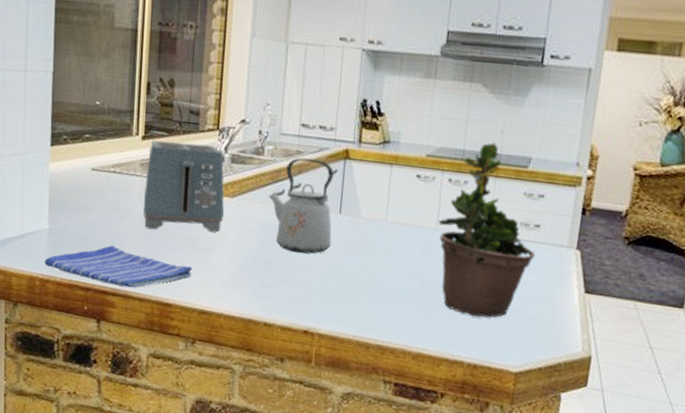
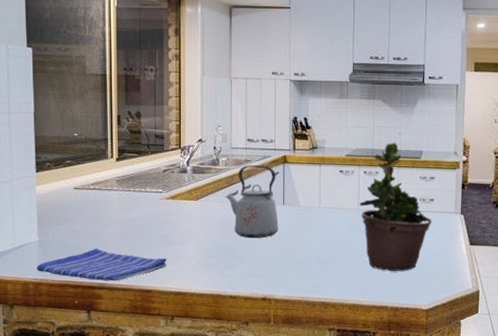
toaster: present [143,140,225,233] -> none [122,161,191,232]

